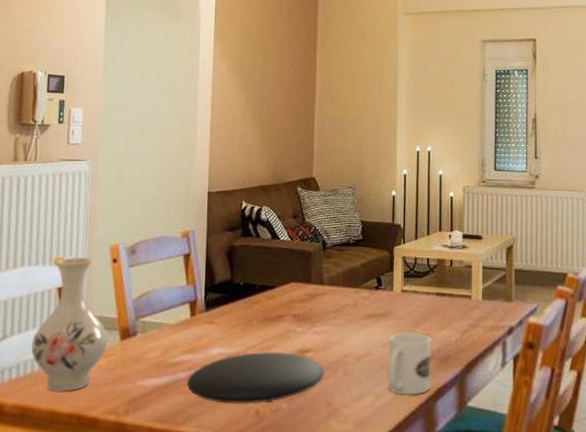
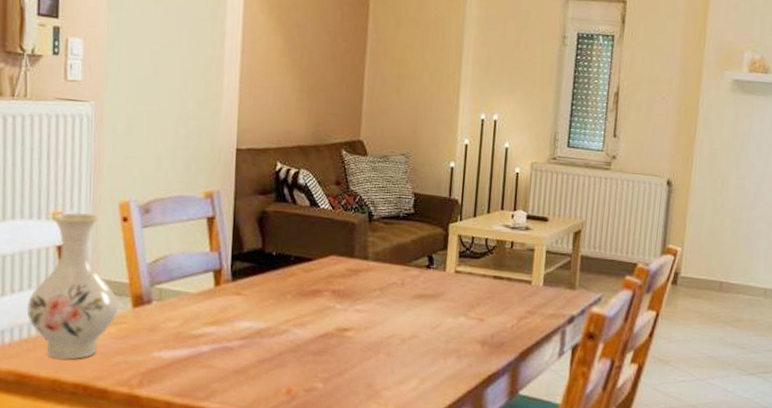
plate: present [187,351,325,404] -> none [210,327,366,382]
mug: present [387,332,431,395] -> none [433,315,485,381]

